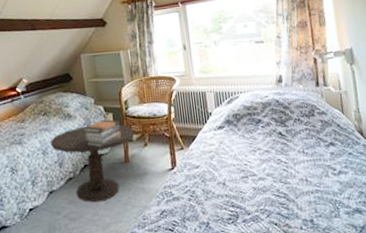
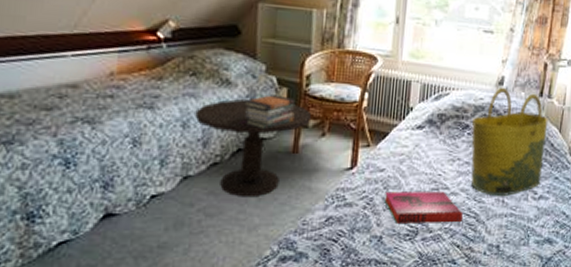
hardback book: none [203,178,274,210] -> present [384,191,463,223]
tote bag: none [263,84,337,177] -> present [470,87,548,196]

